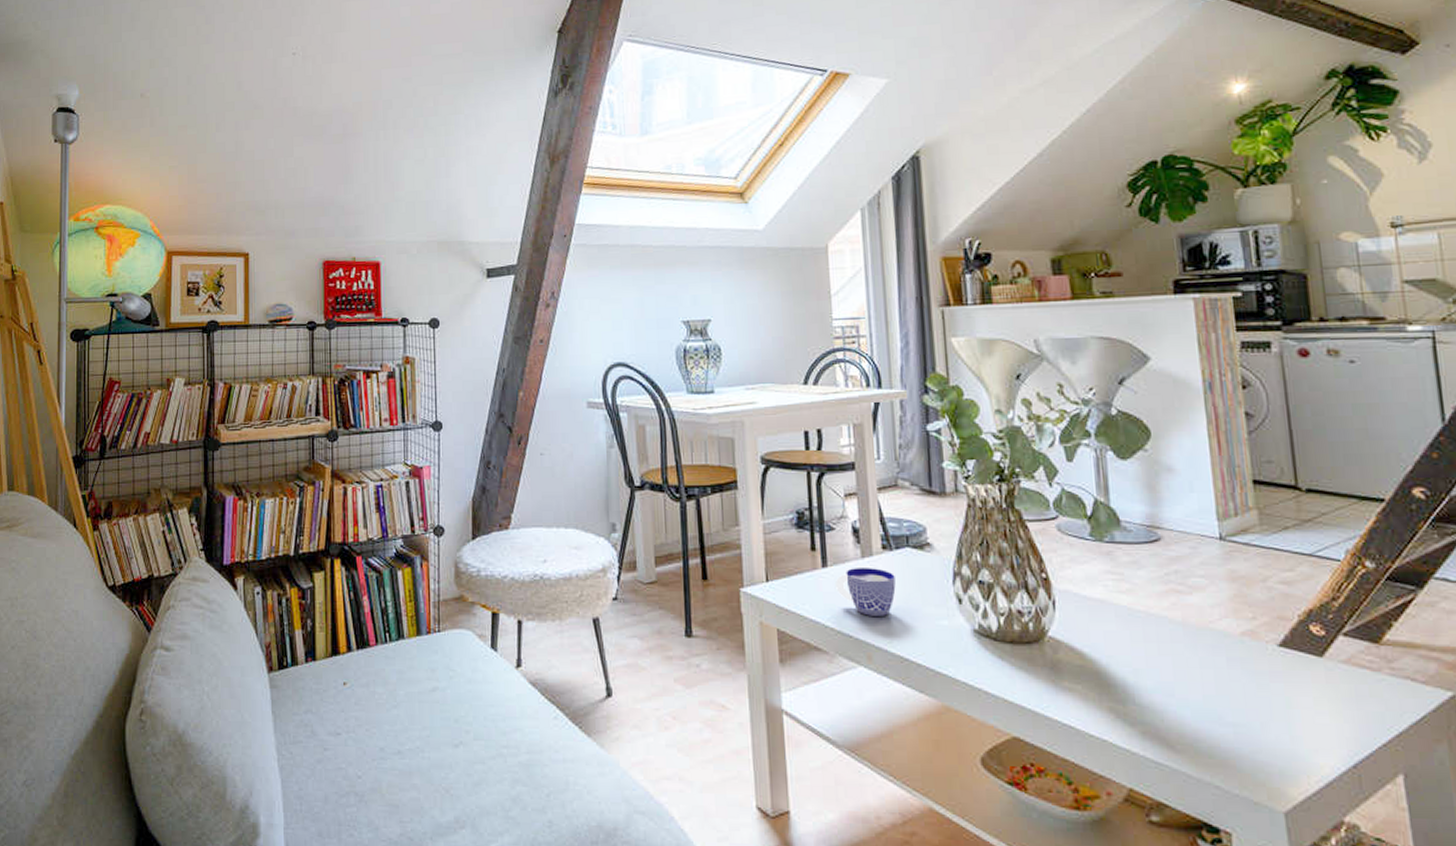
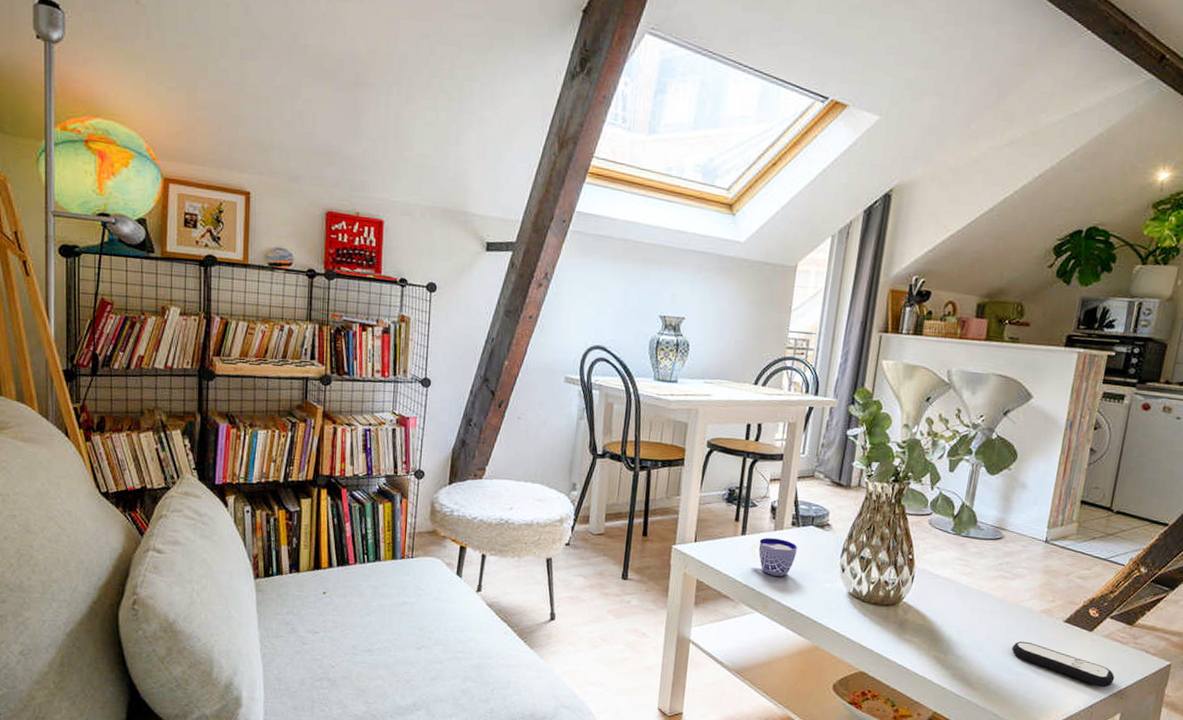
remote control: none [1215,678,1378,737] -> present [1012,641,1115,688]

